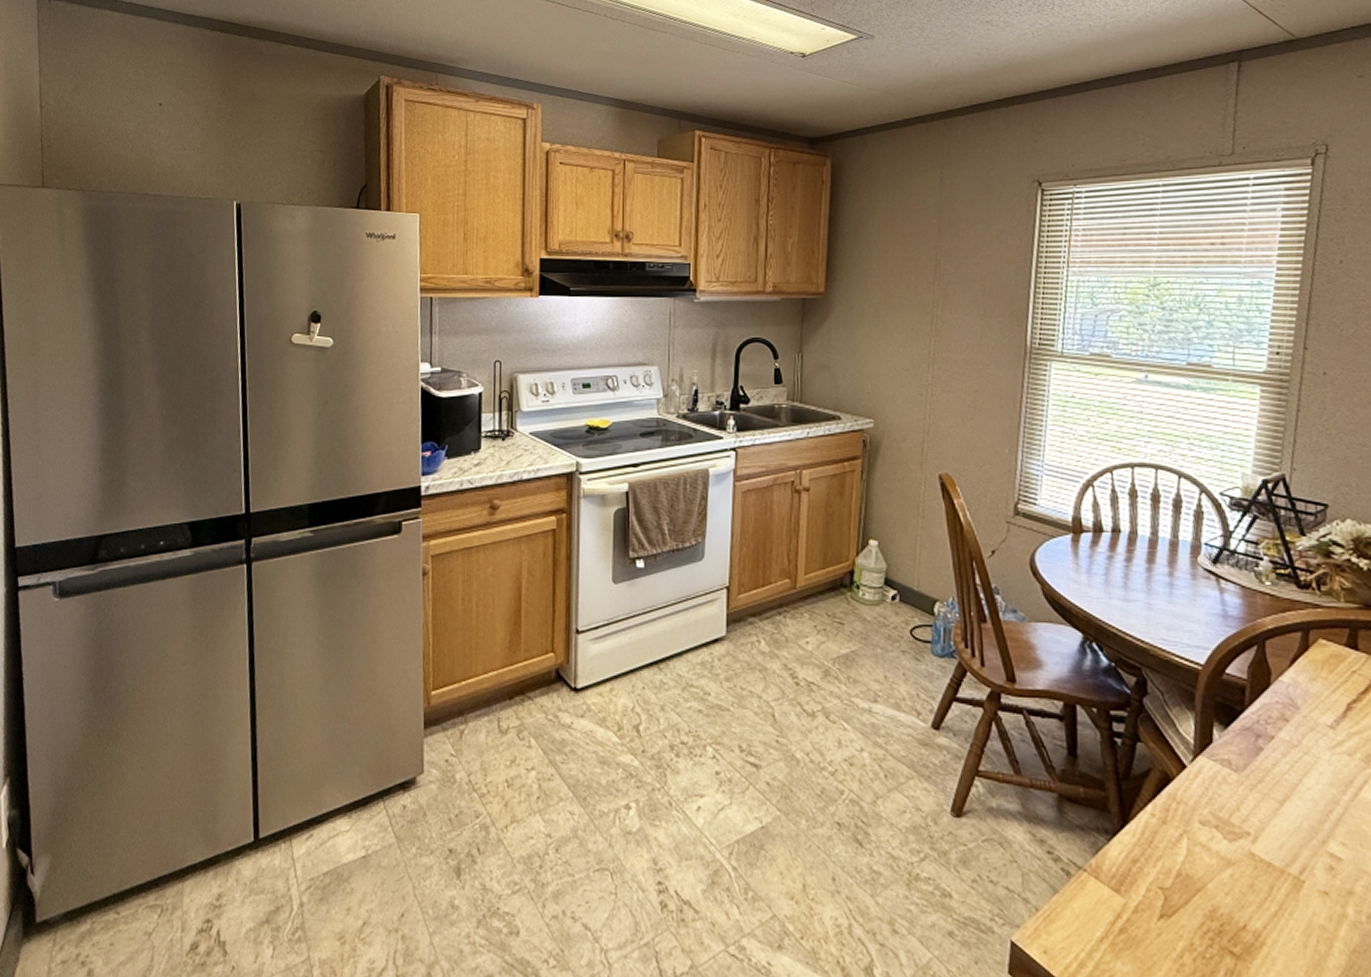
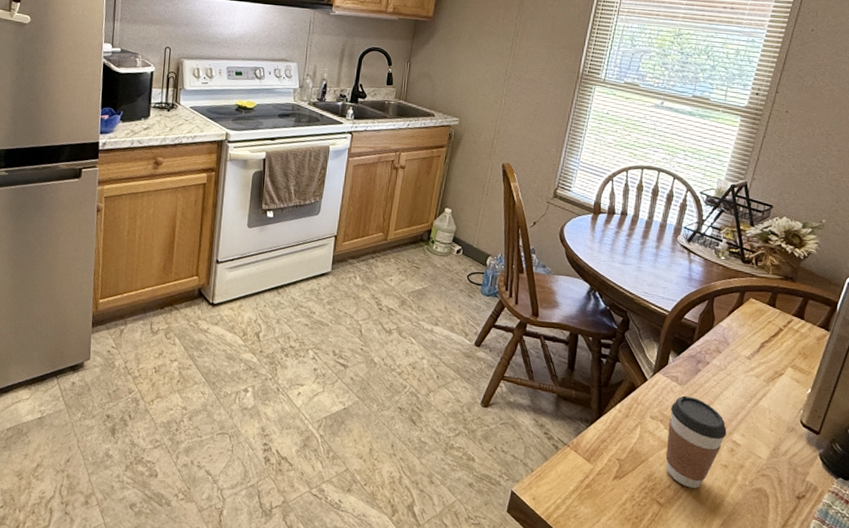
coffee cup: none [1227,787,1319,930] -> present [665,395,727,489]

